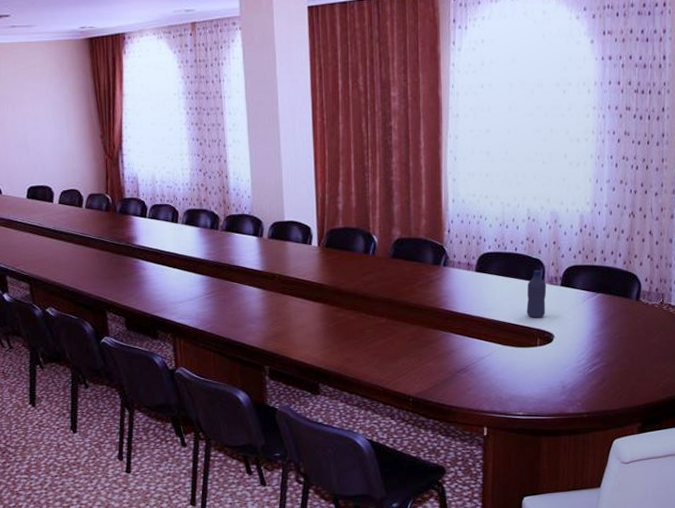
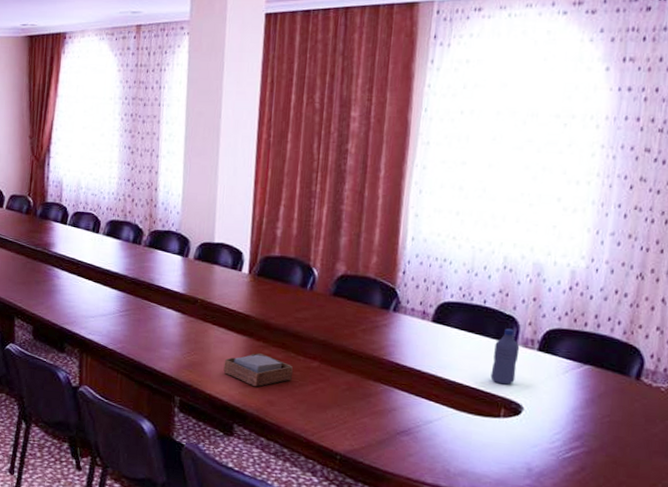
napkin holder: none [305,317,366,348] -> present [223,353,294,387]

